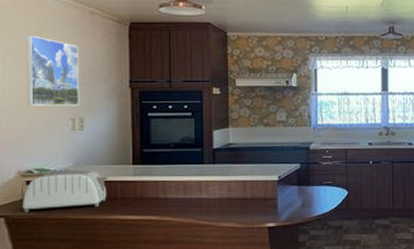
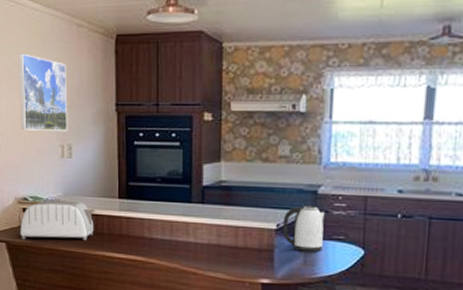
kettle: none [283,159,316,197] -> present [282,205,324,252]

